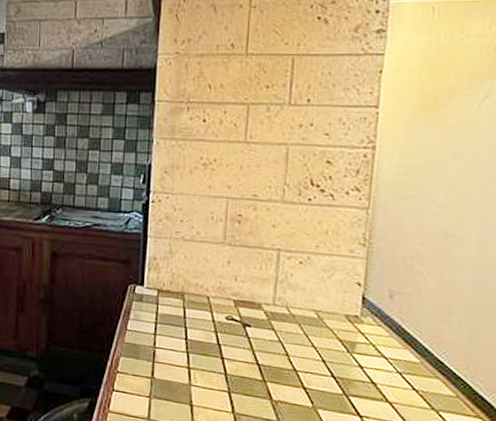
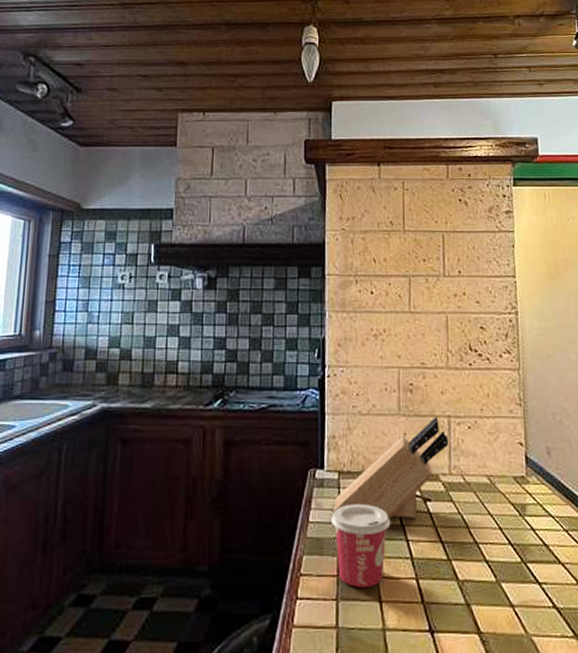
cup: none [147,319,207,392] -> present [330,503,391,589]
knife block: none [151,249,276,340] -> present [333,417,449,520]

